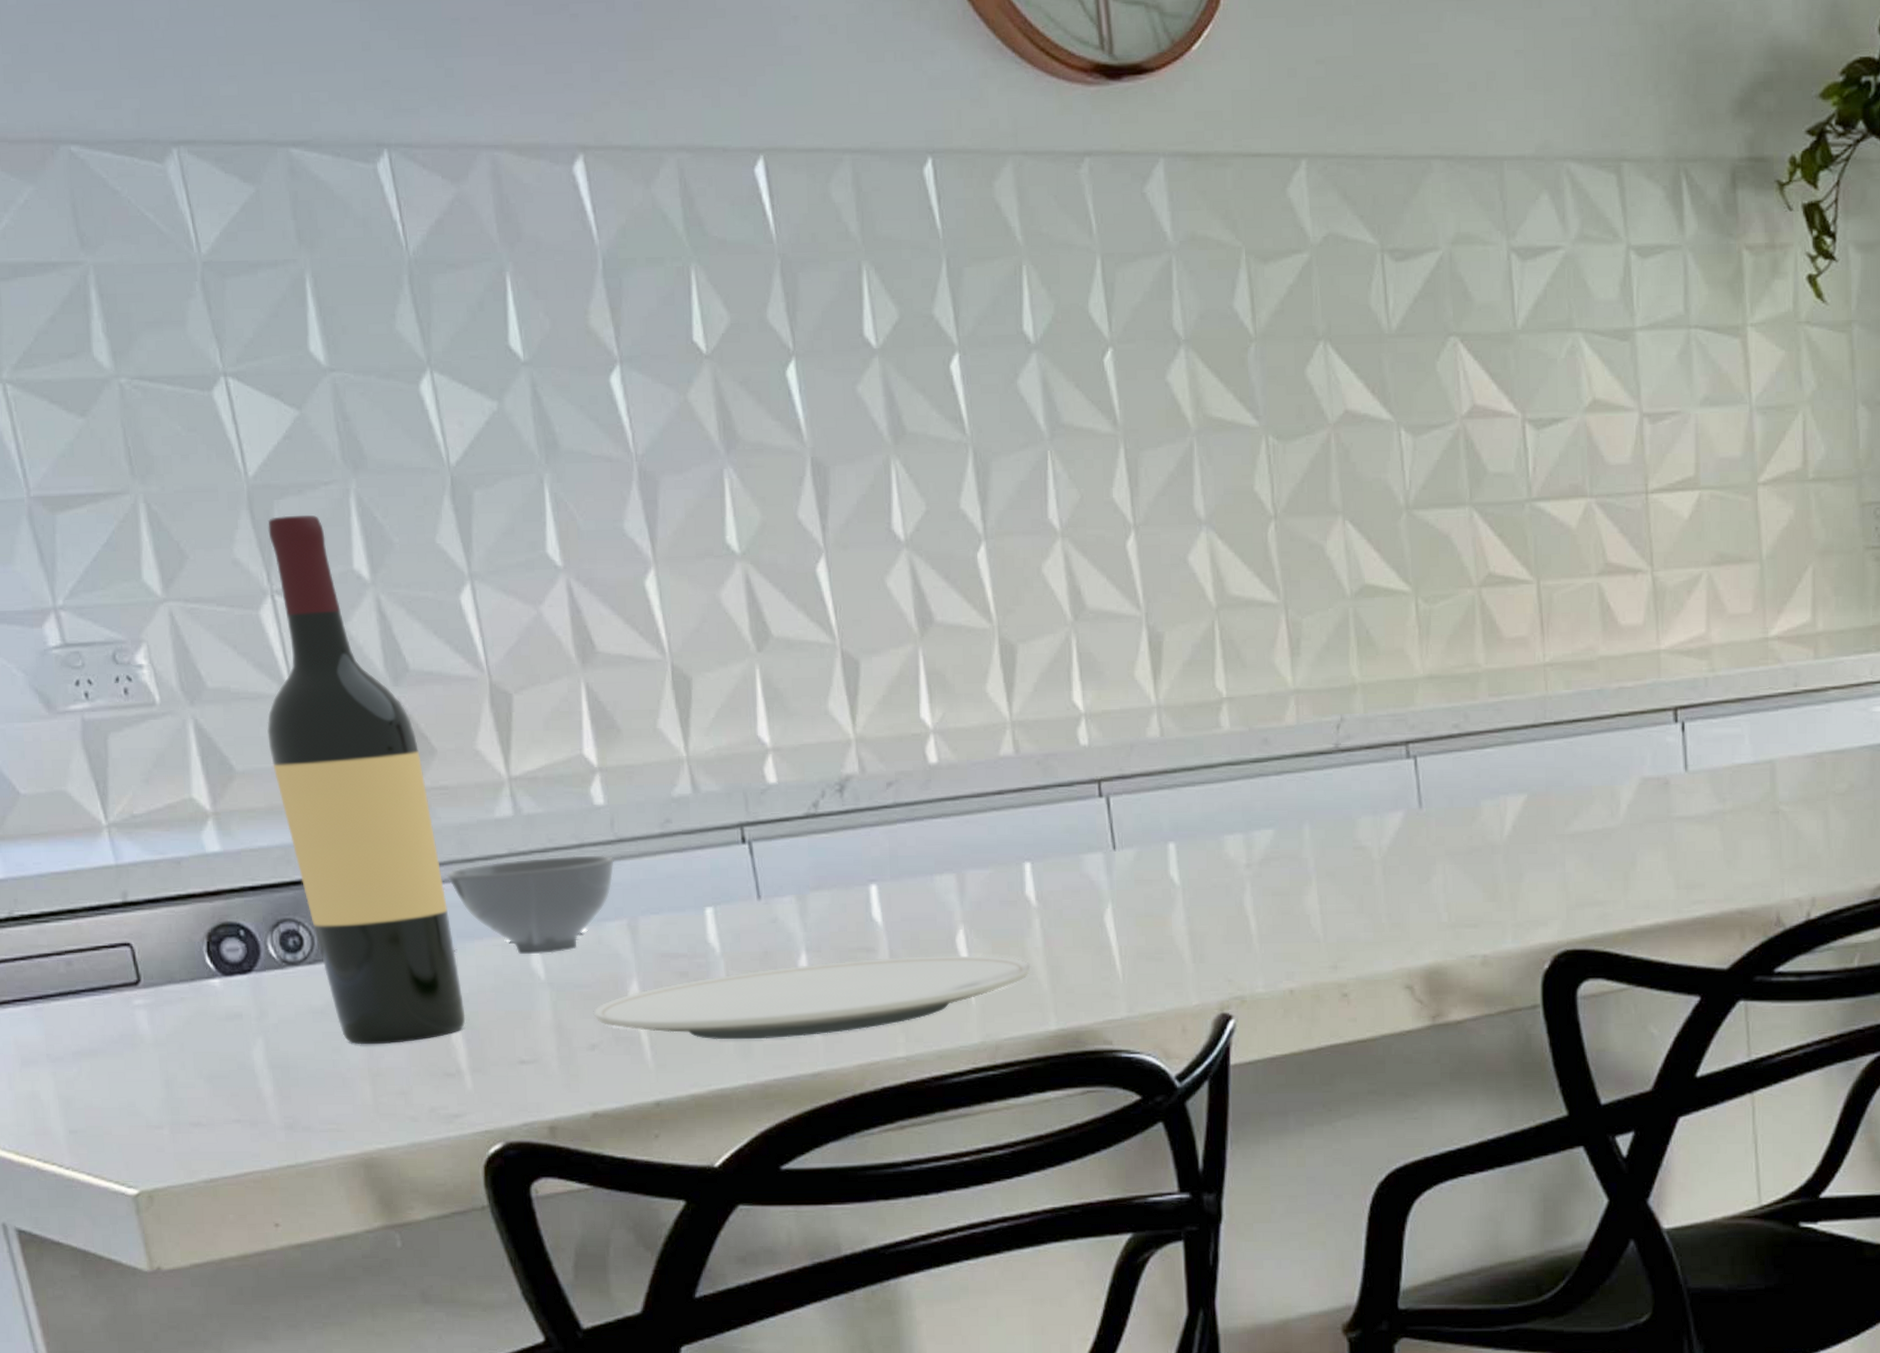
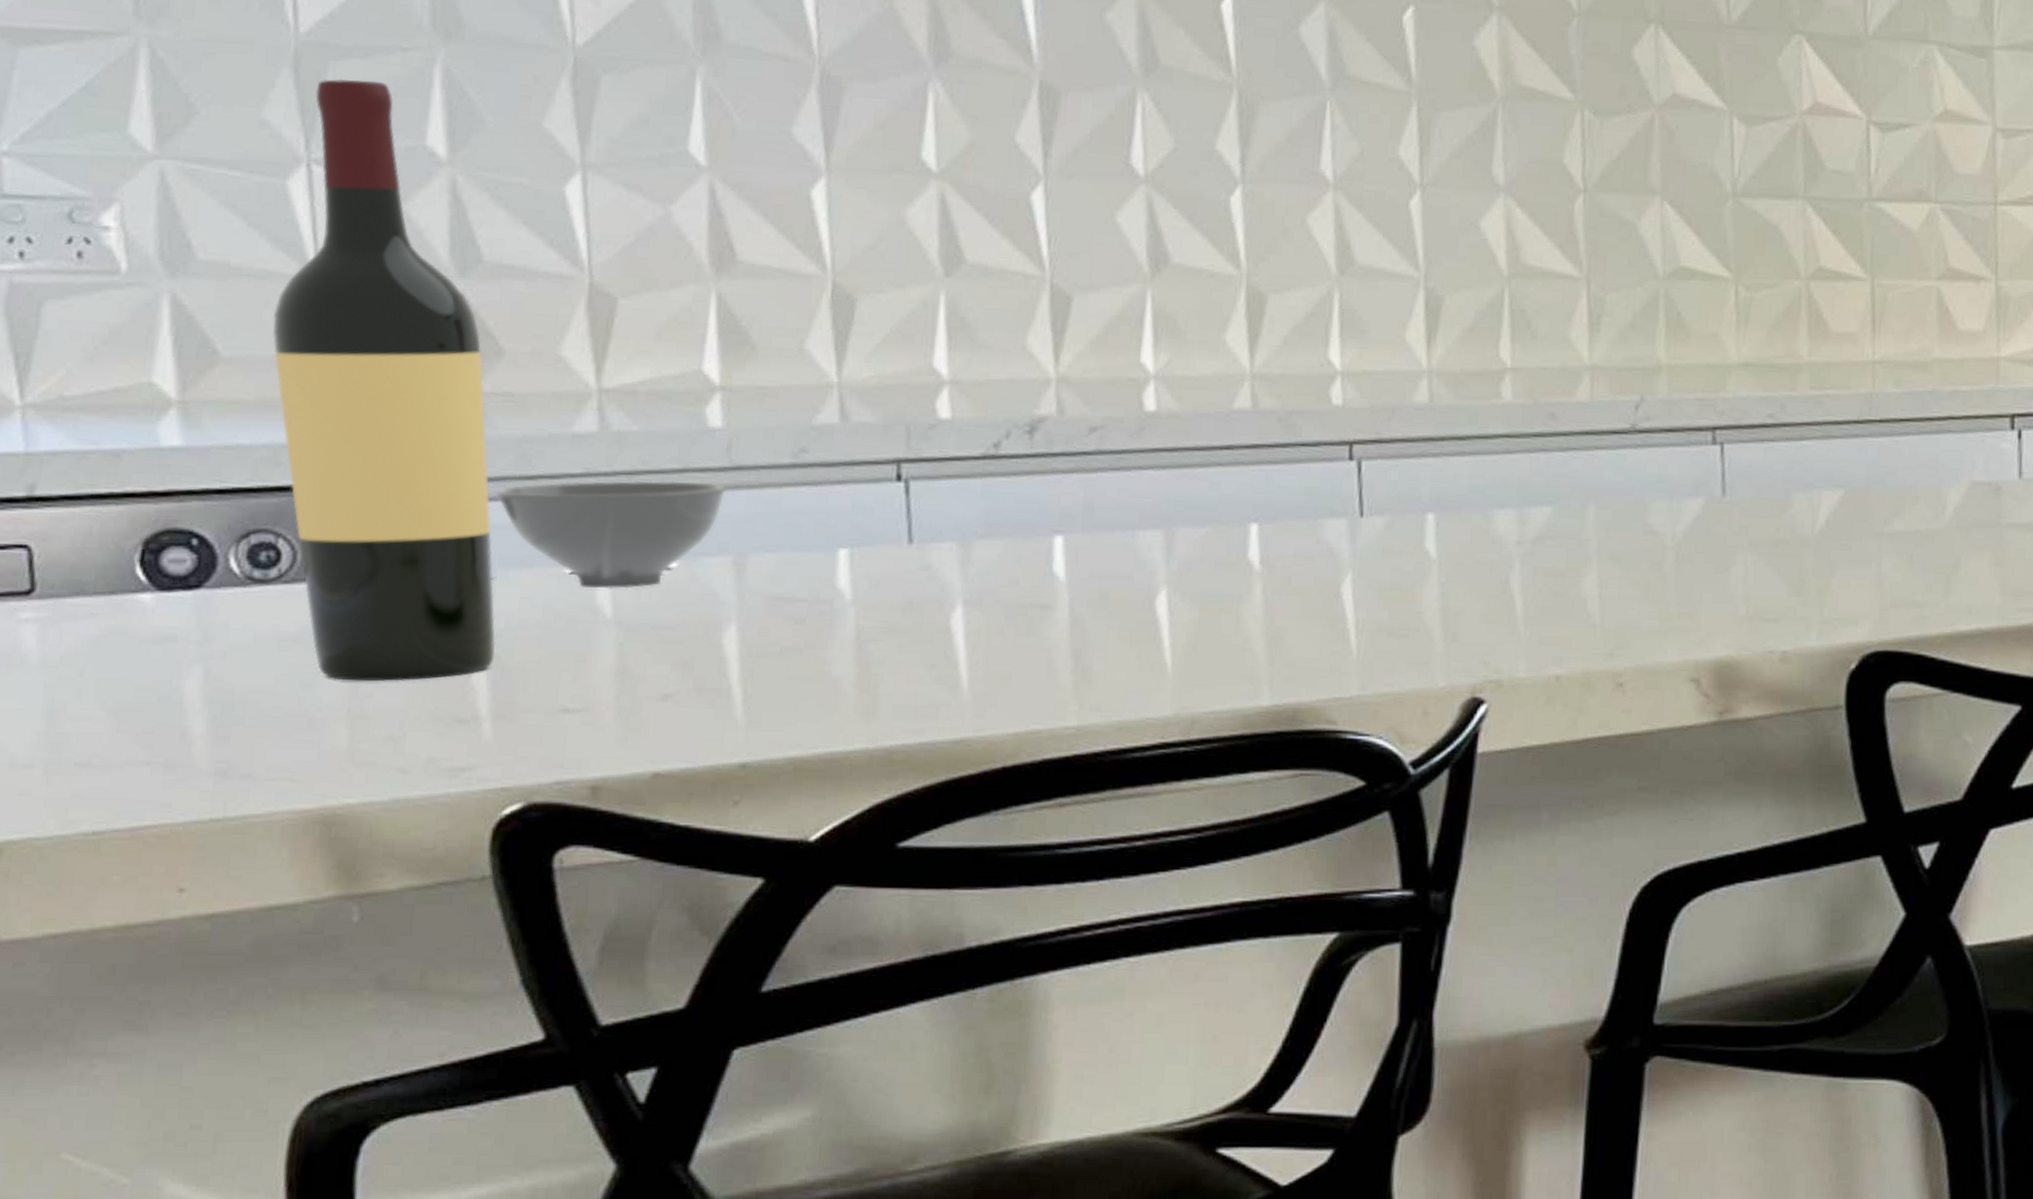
plate: present [593,955,1031,1040] -> none [671,616,1245,699]

